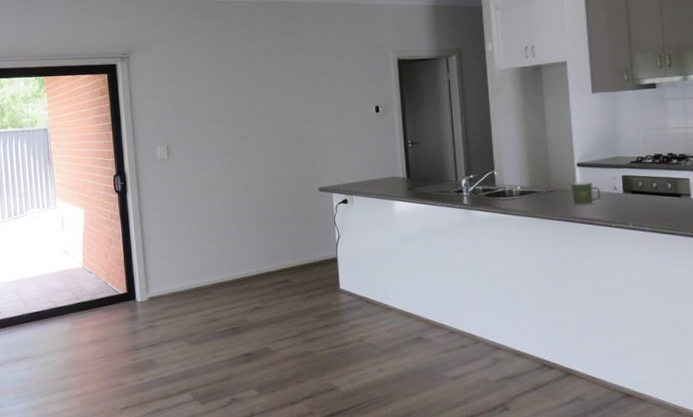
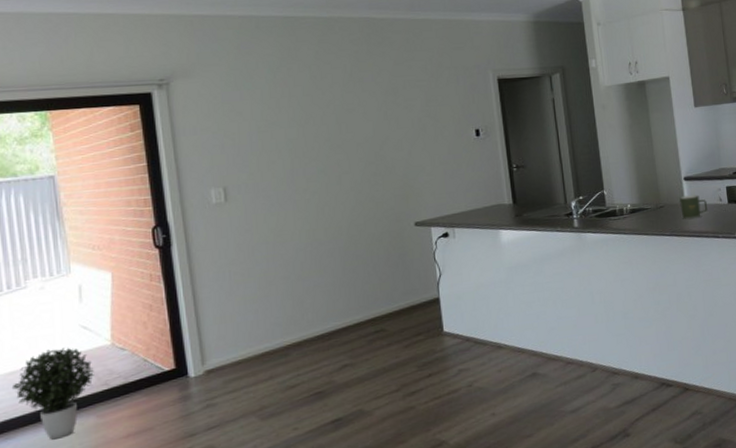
potted plant: none [15,266,70,337] -> present [11,347,94,440]

